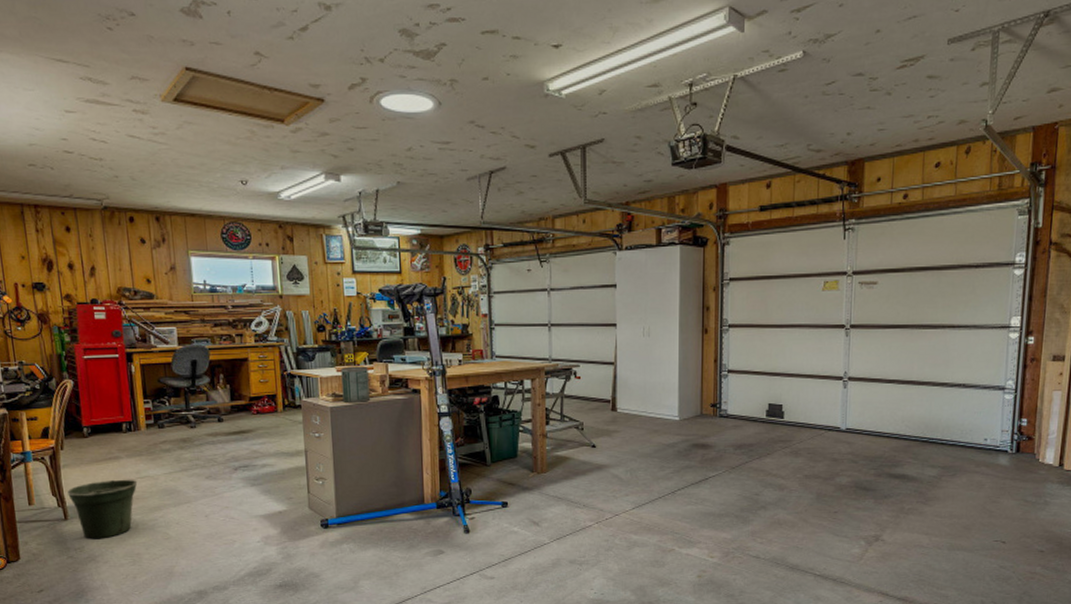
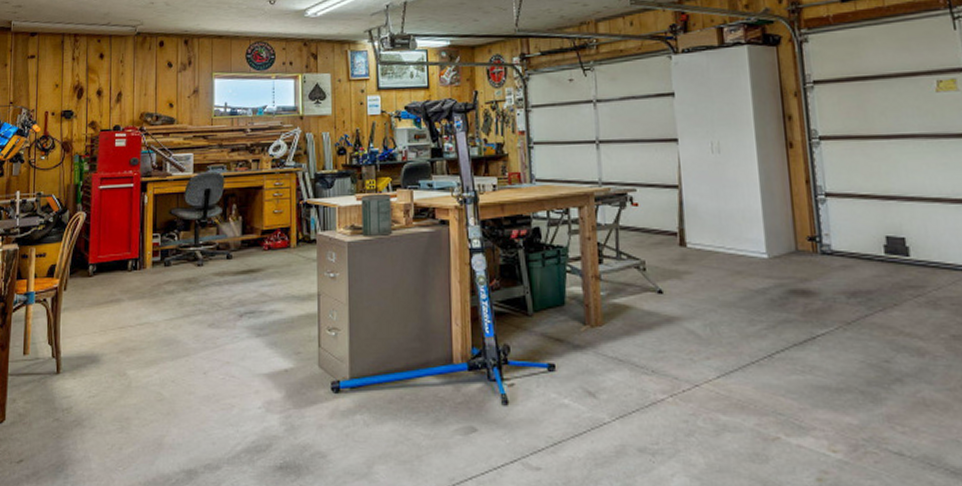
flower pot: present [67,479,138,539] -> none [64,326,136,399]

